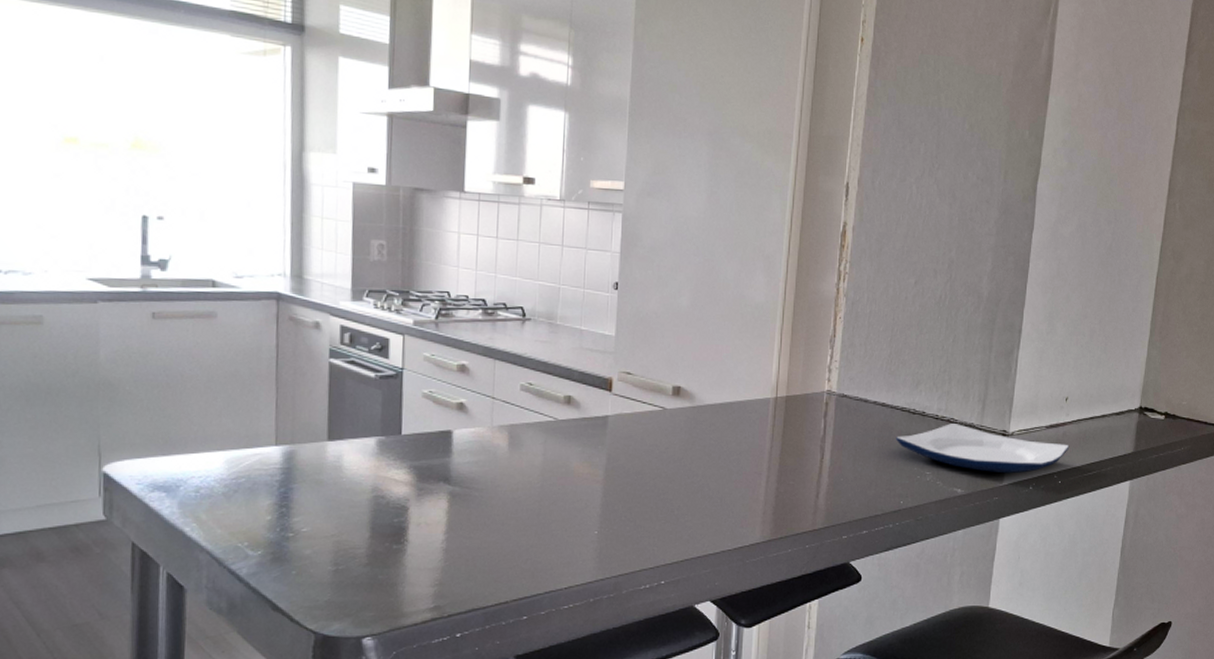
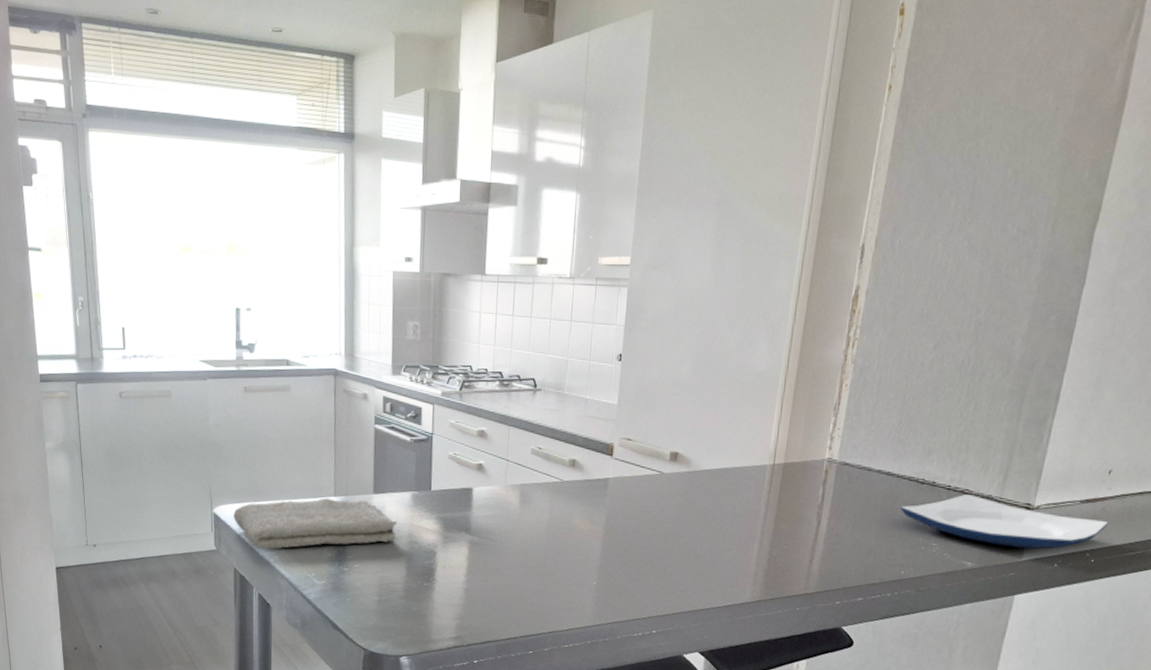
washcloth: none [132,447,360,516] -> present [233,498,398,549]

